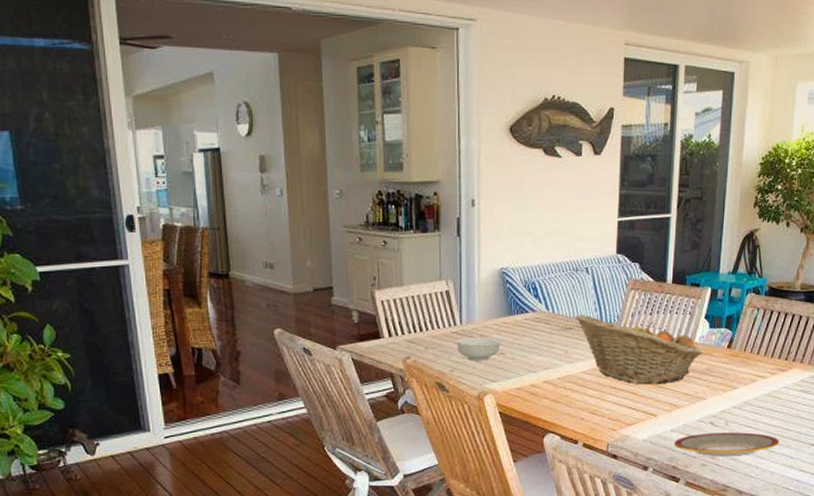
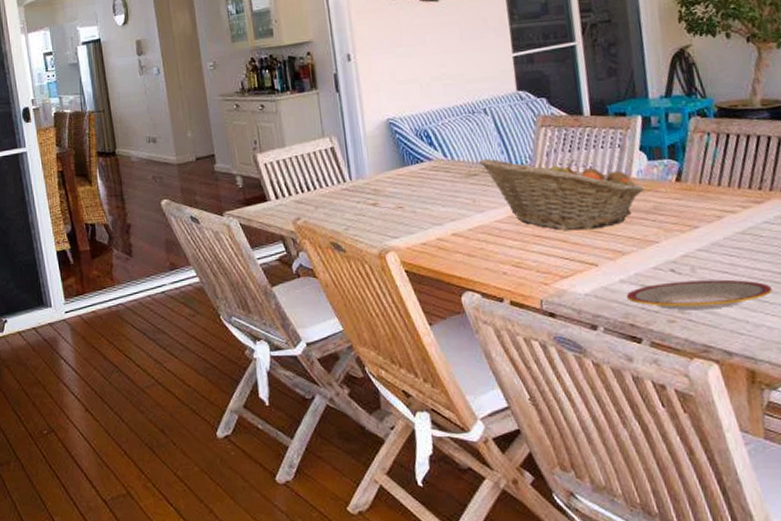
cereal bowl: present [457,338,500,361] -> none [348,191,397,217]

